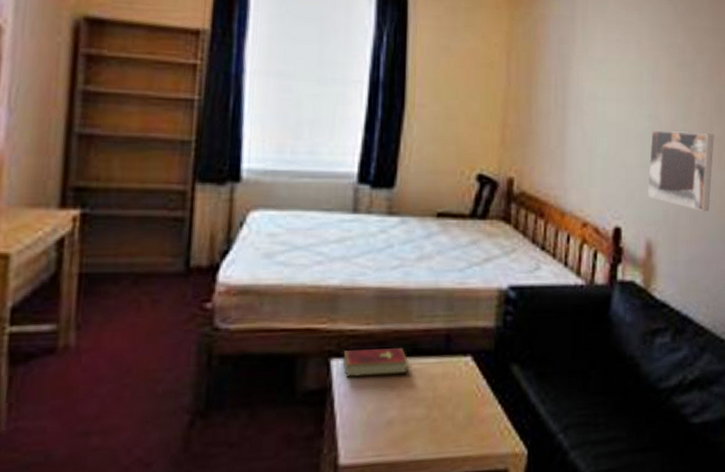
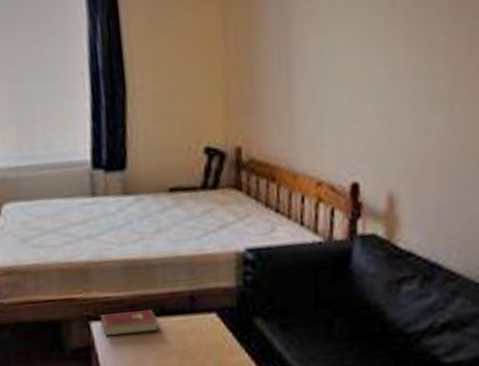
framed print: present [647,129,714,212] -> none [386,72,464,157]

